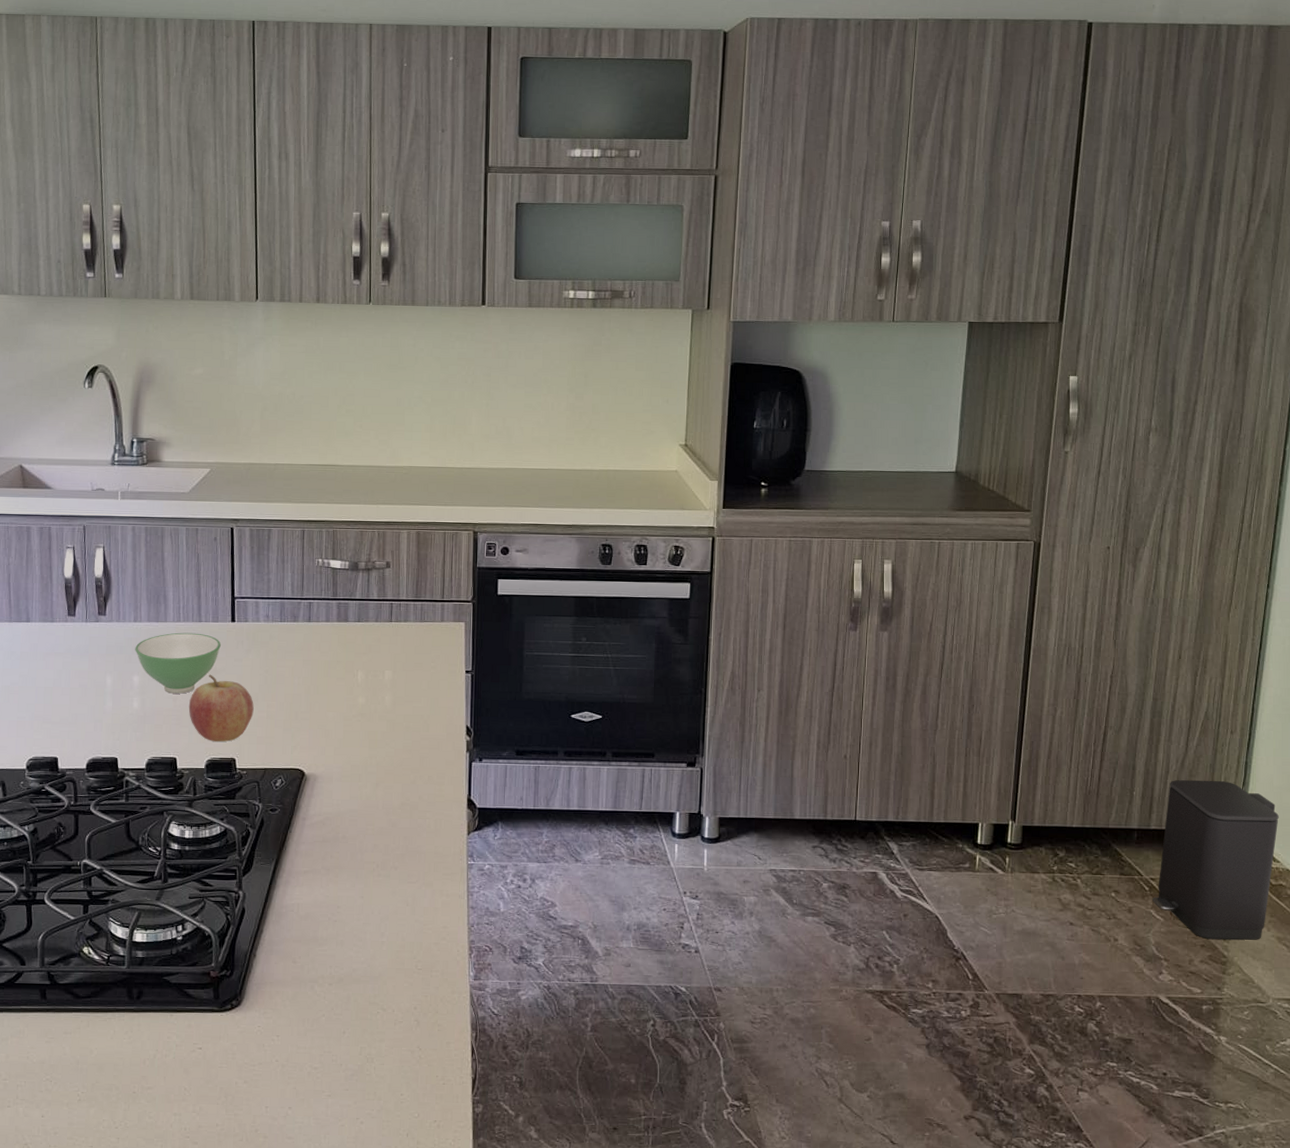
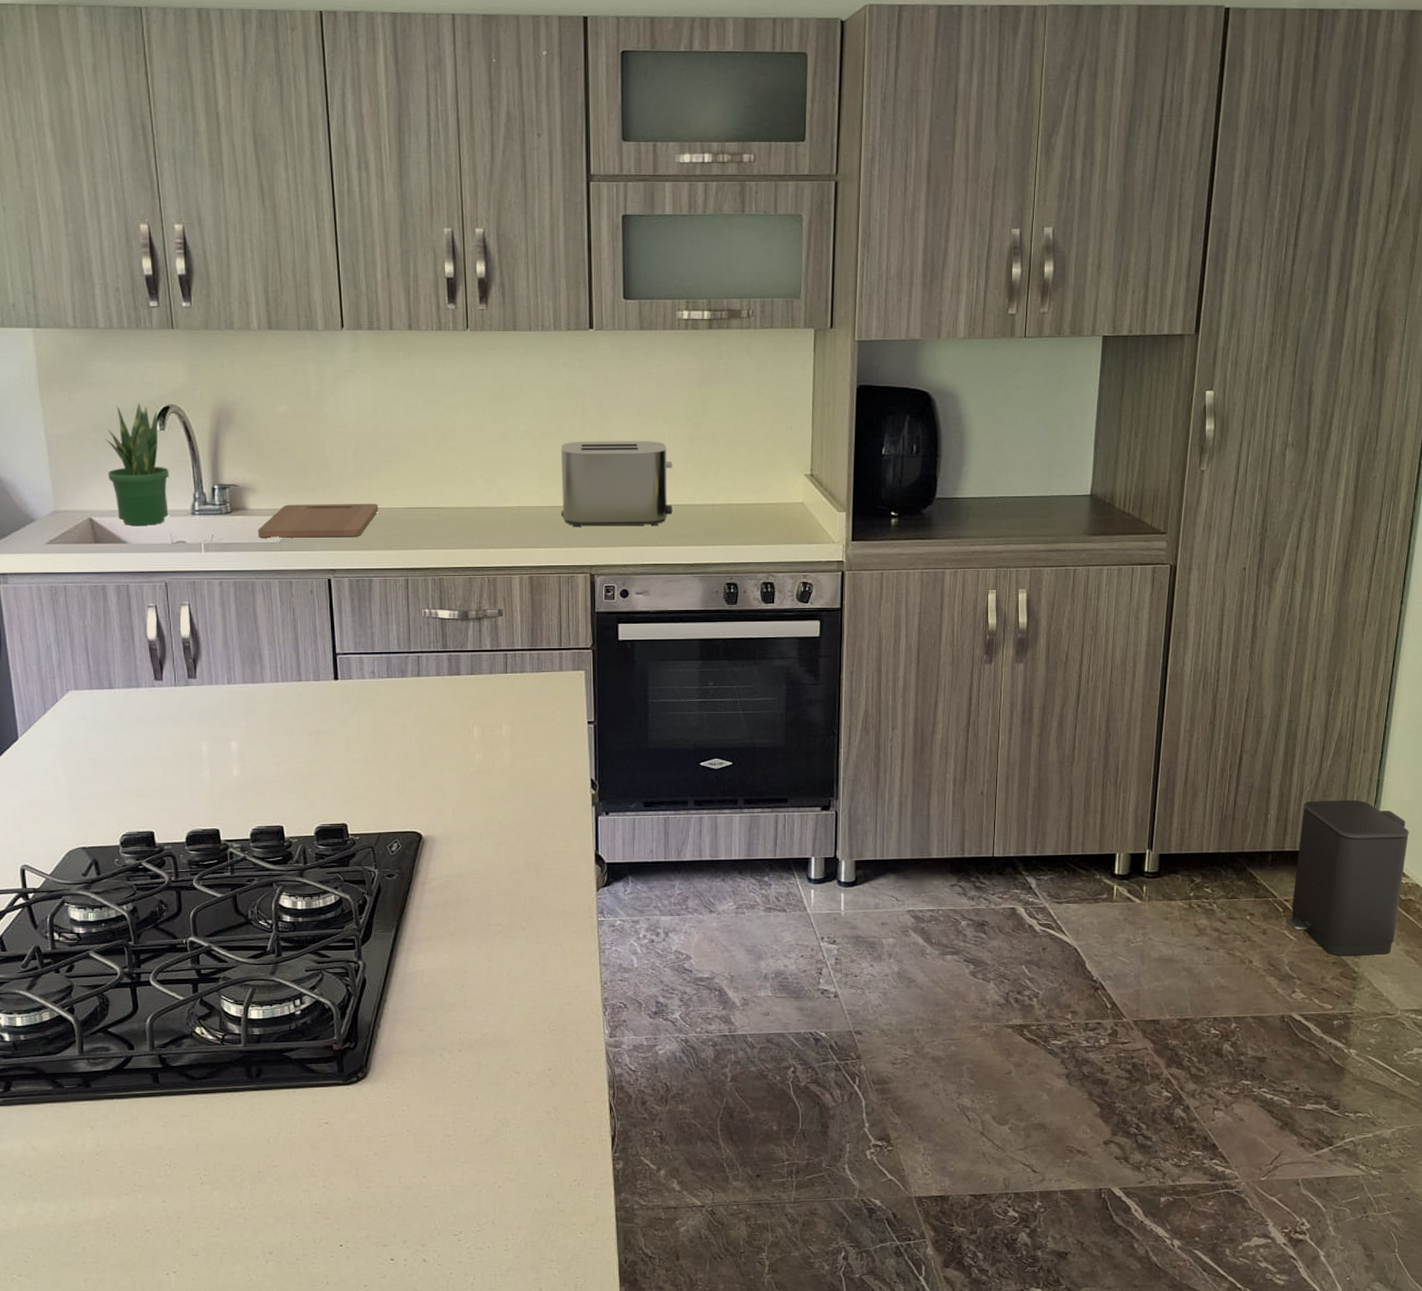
planter: none [39,362,94,473] -> present [105,403,169,525]
bowl: present [135,632,221,694] -> none [231,693,324,759]
cutting board: none [170,458,281,490] -> present [258,503,379,538]
fruit: present [188,674,254,742] -> none [293,736,364,807]
toaster: none [449,407,555,489] -> present [560,441,673,526]

